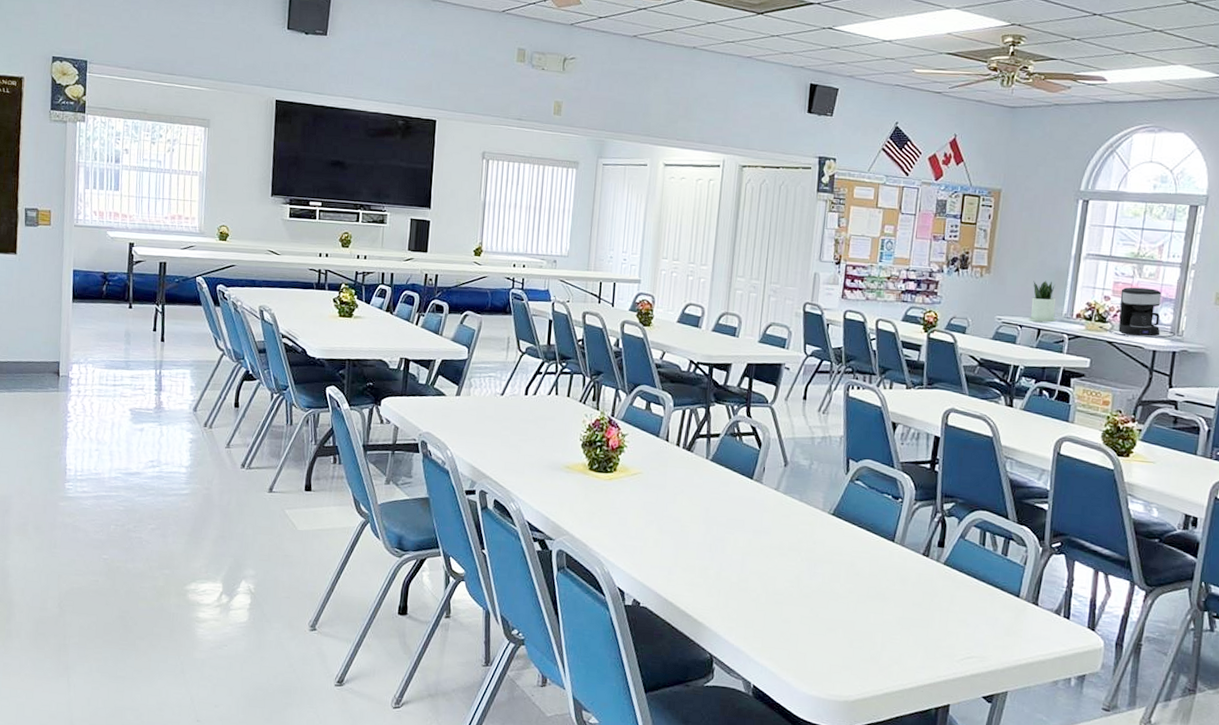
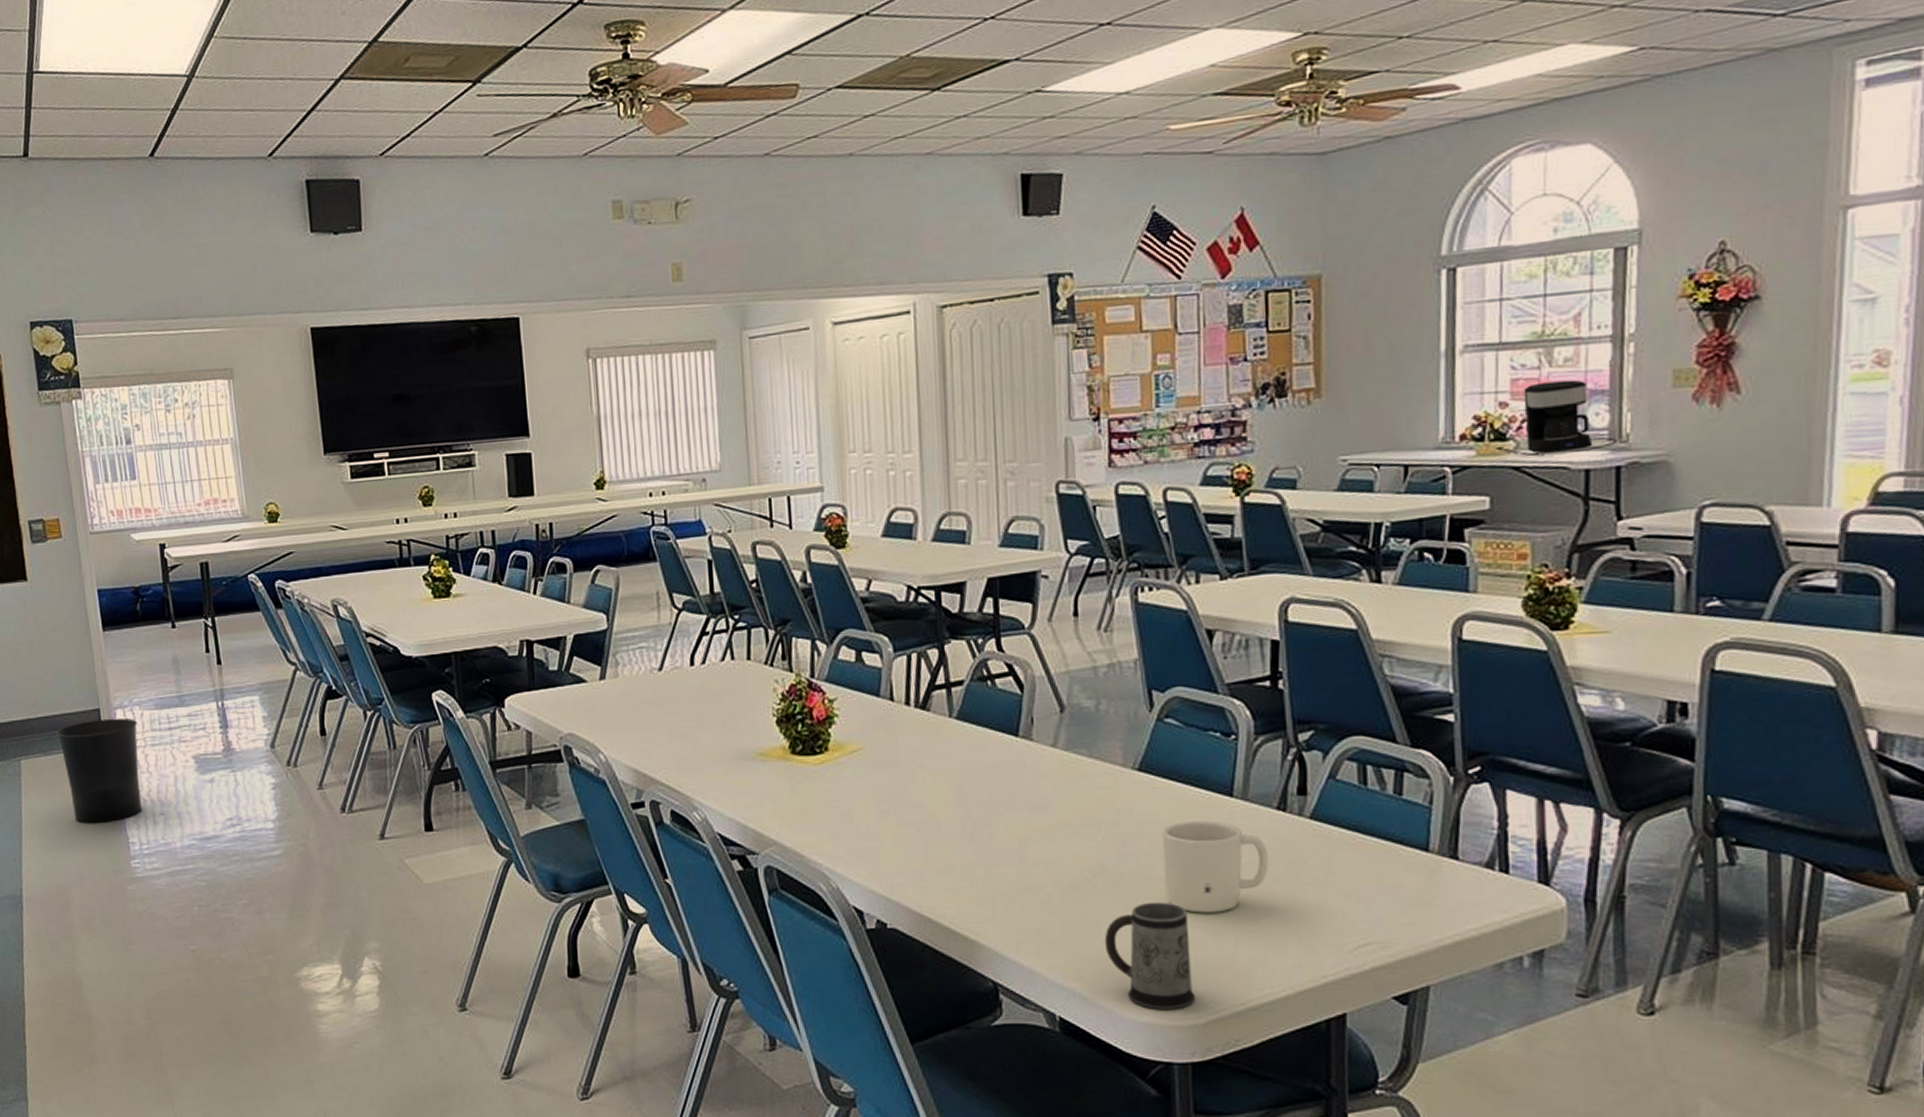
waste bin: none [21,370,88,451] -> present [56,718,142,823]
mug: none [792,609,852,689] -> present [1104,901,1196,1009]
mug: none [839,555,913,623] -> present [1161,821,1269,913]
planter: present [1028,280,1057,323] -> none [1387,393,1431,456]

